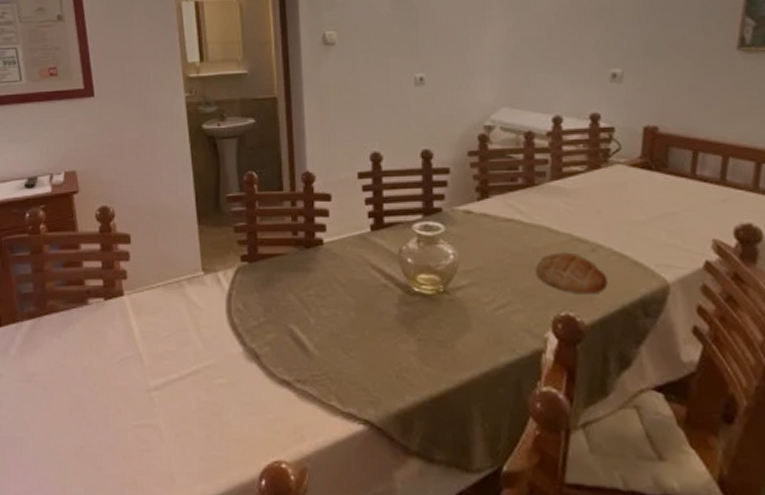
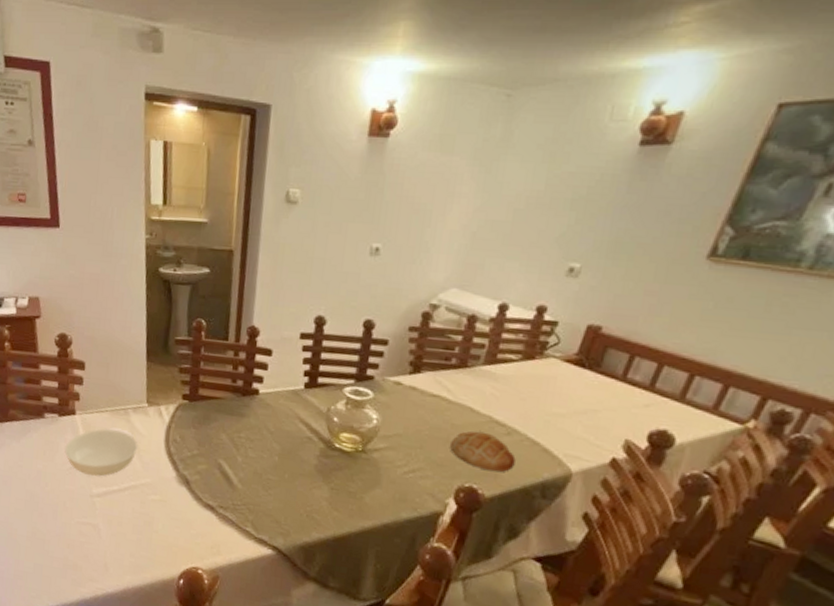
bowl: none [113,307,197,366] -> present [64,429,138,477]

